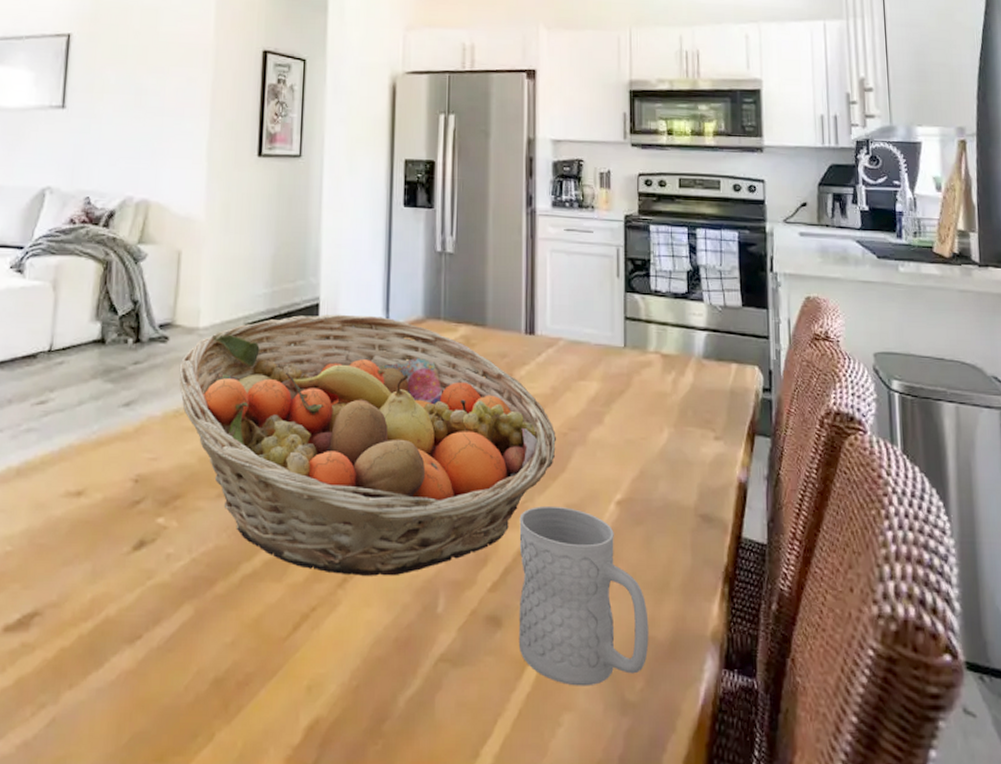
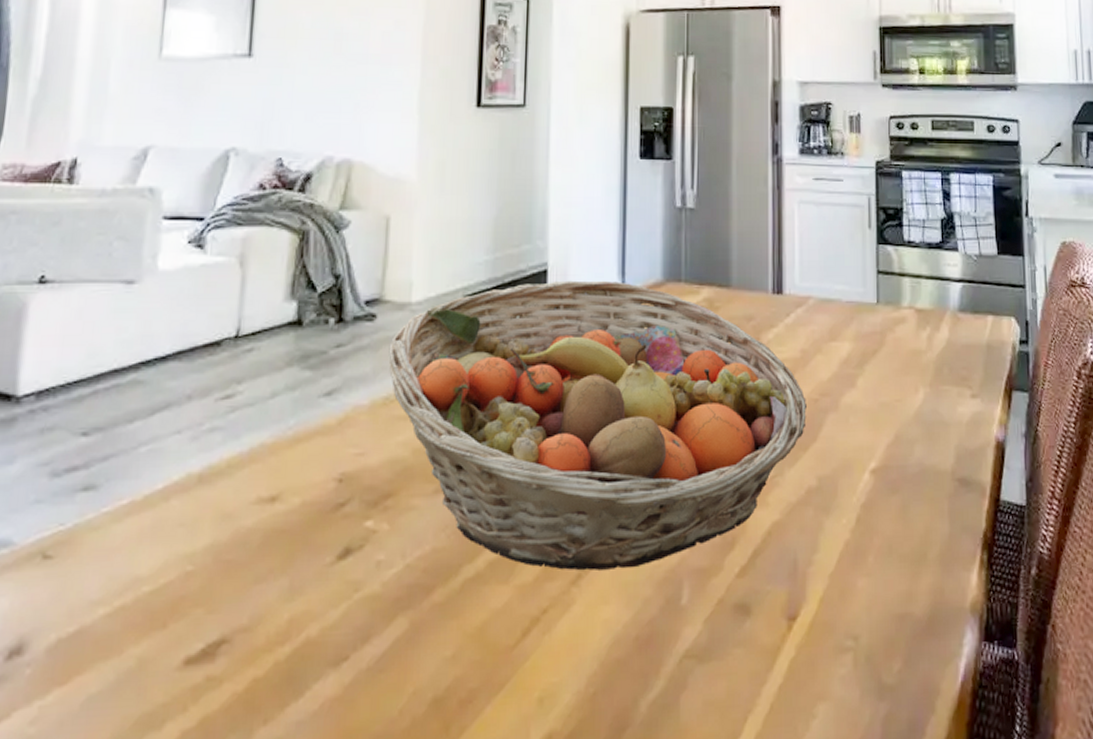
mug: present [518,505,649,686] -> none [769,479,906,673]

